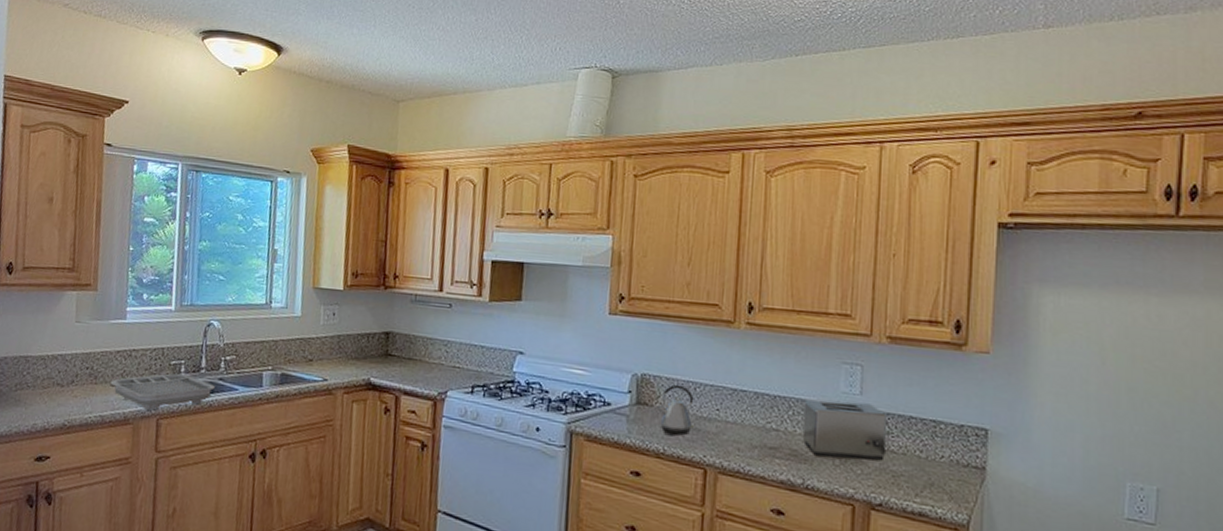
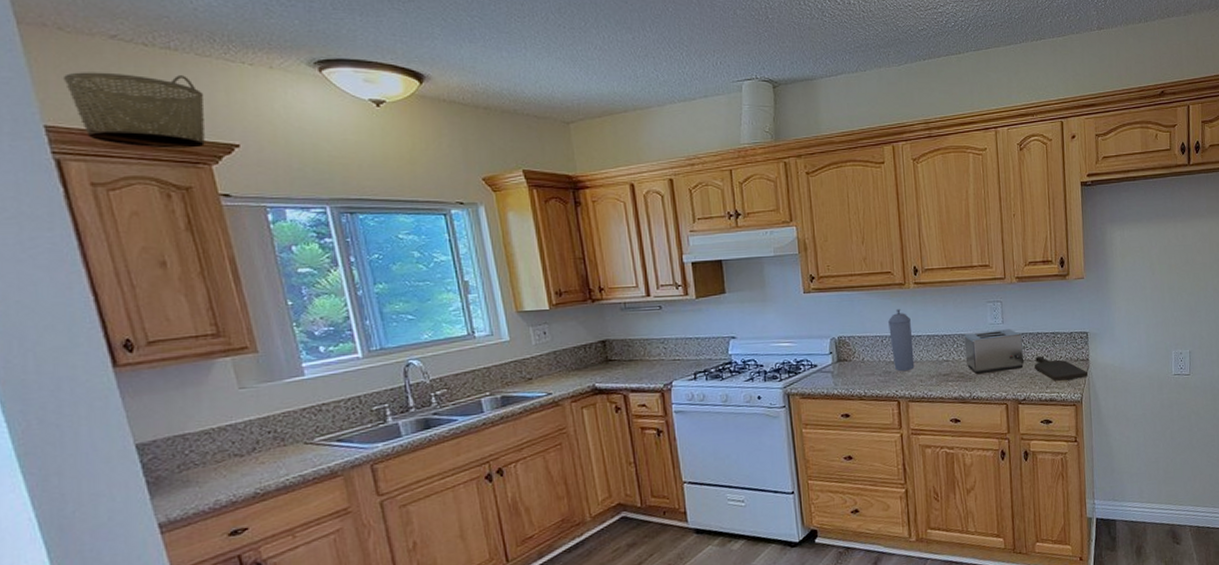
basket: none [25,33,115,102] -> present [62,72,206,149]
dish rack: present [110,373,215,411] -> none [303,416,430,459]
kettle: present [656,384,695,437] -> none [854,340,886,381]
canister: none [705,352,735,434] -> present [888,309,915,372]
cutting board: none [901,448,982,494] -> present [1034,356,1088,381]

